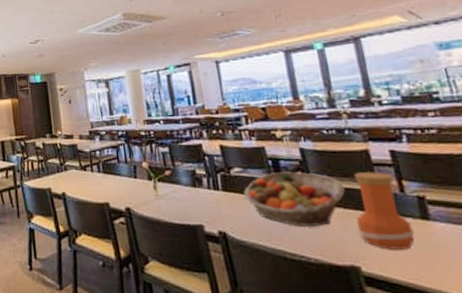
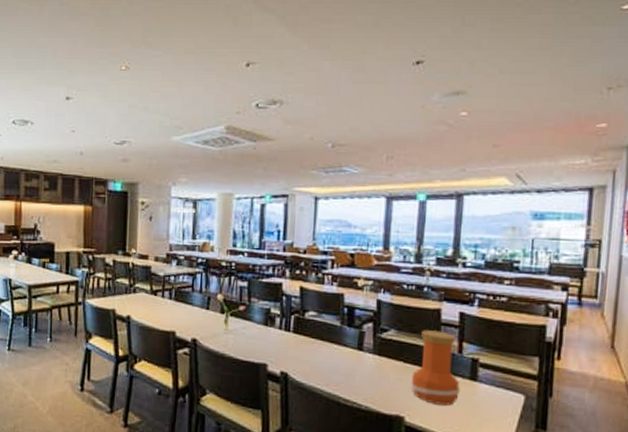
fruit basket: present [244,171,345,226] -> none [313,320,409,377]

